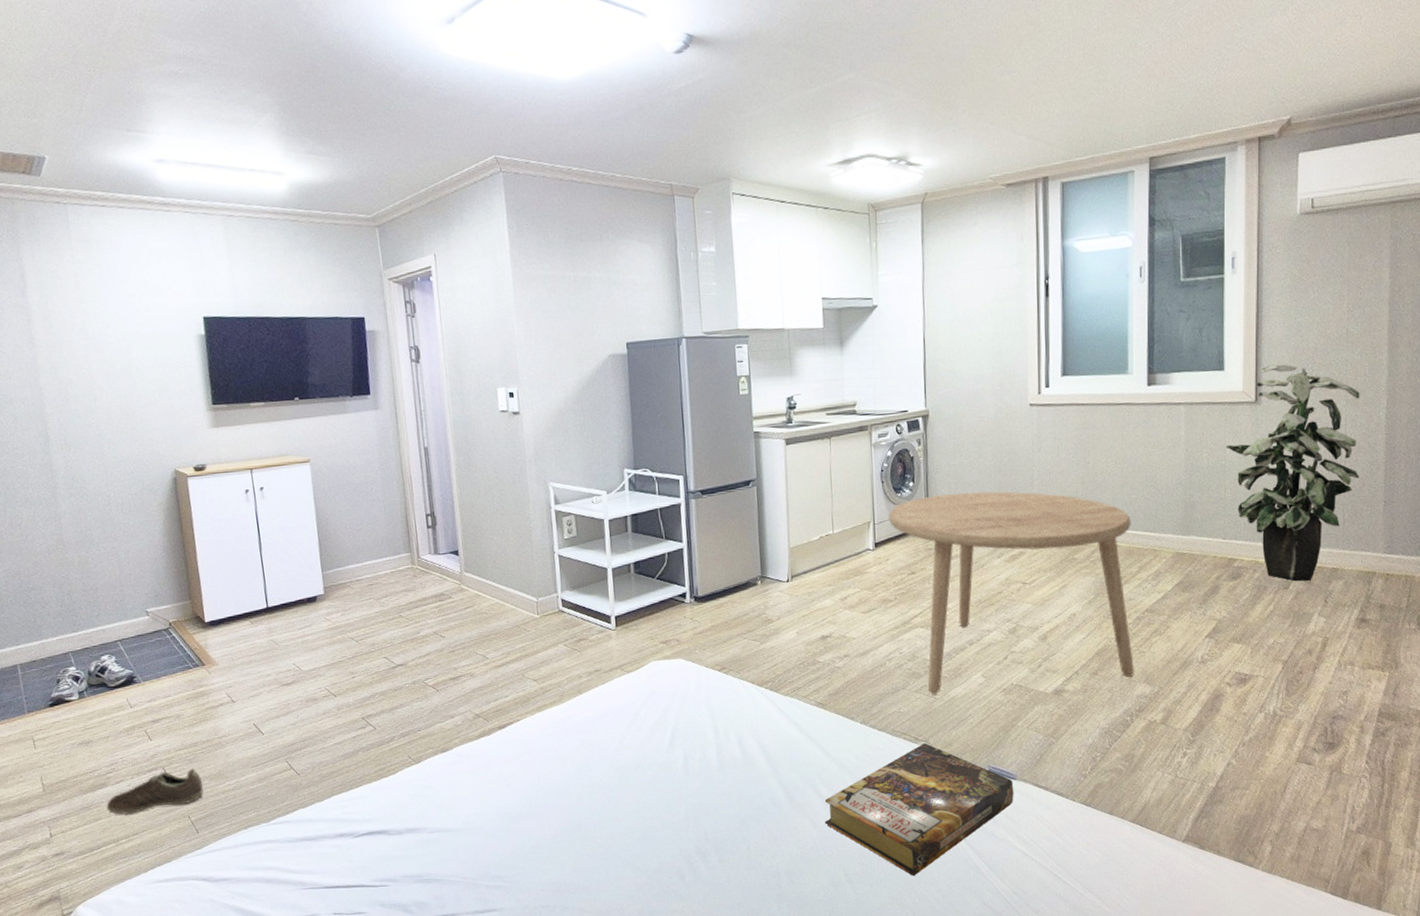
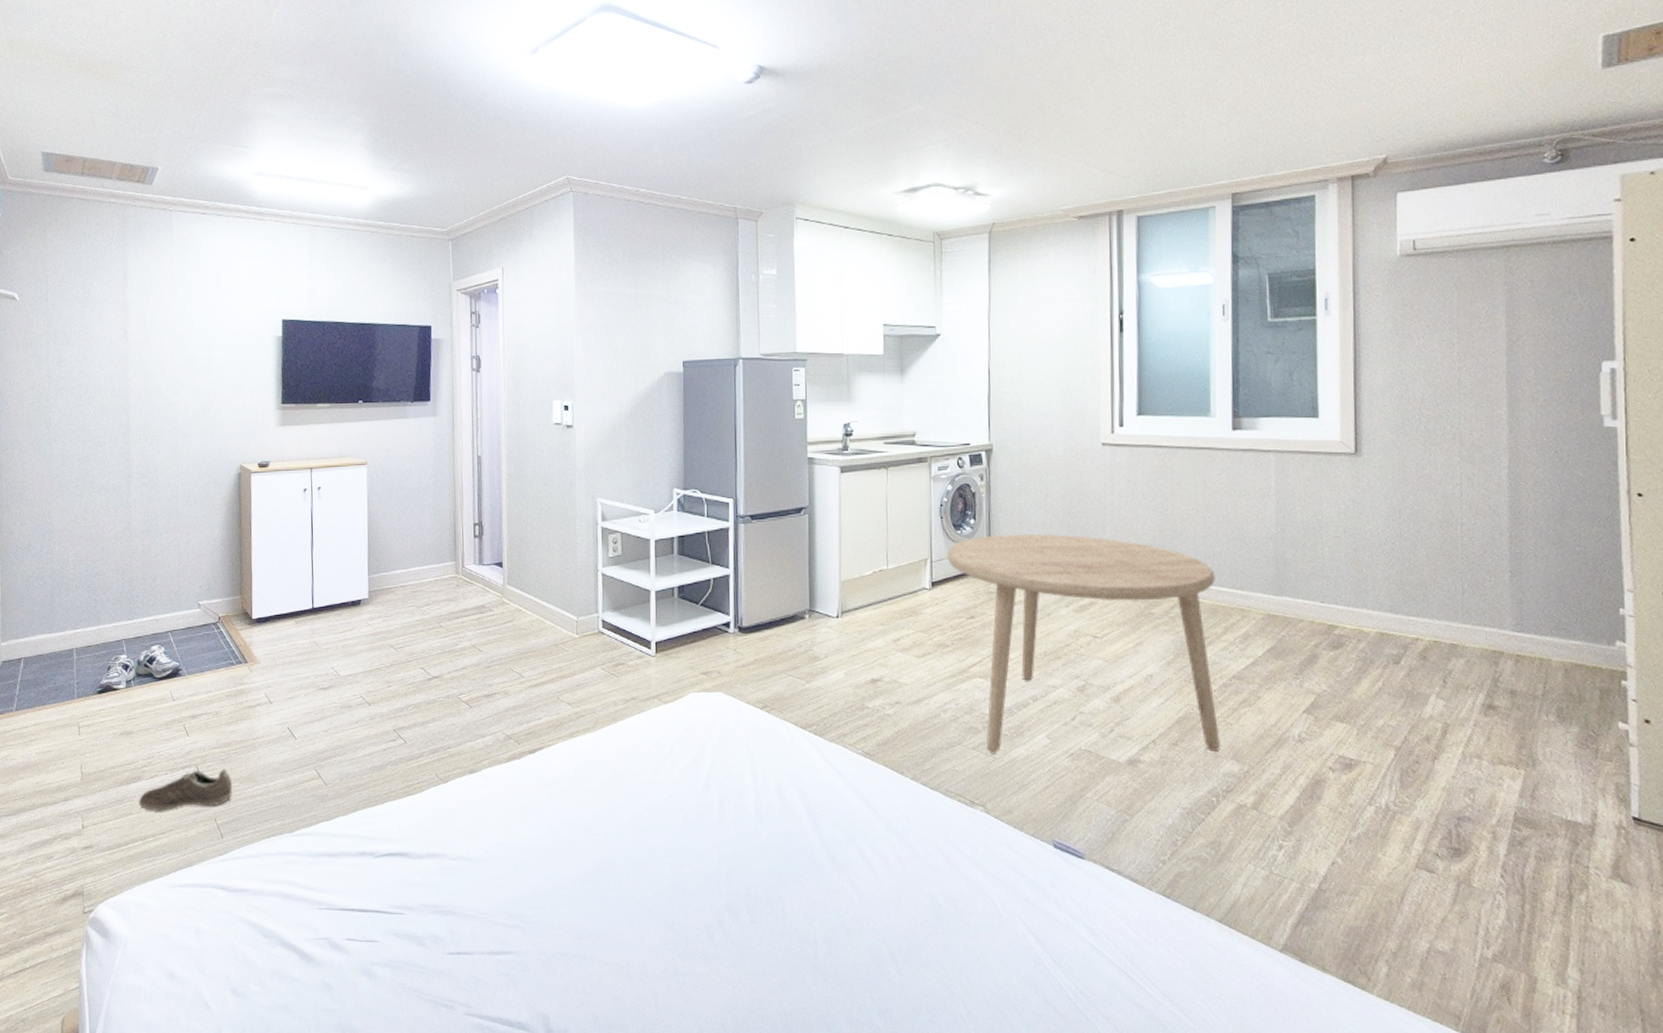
book: present [824,743,1014,876] -> none [868,808,1082,961]
indoor plant: present [1226,364,1360,582] -> none [1322,414,1480,657]

